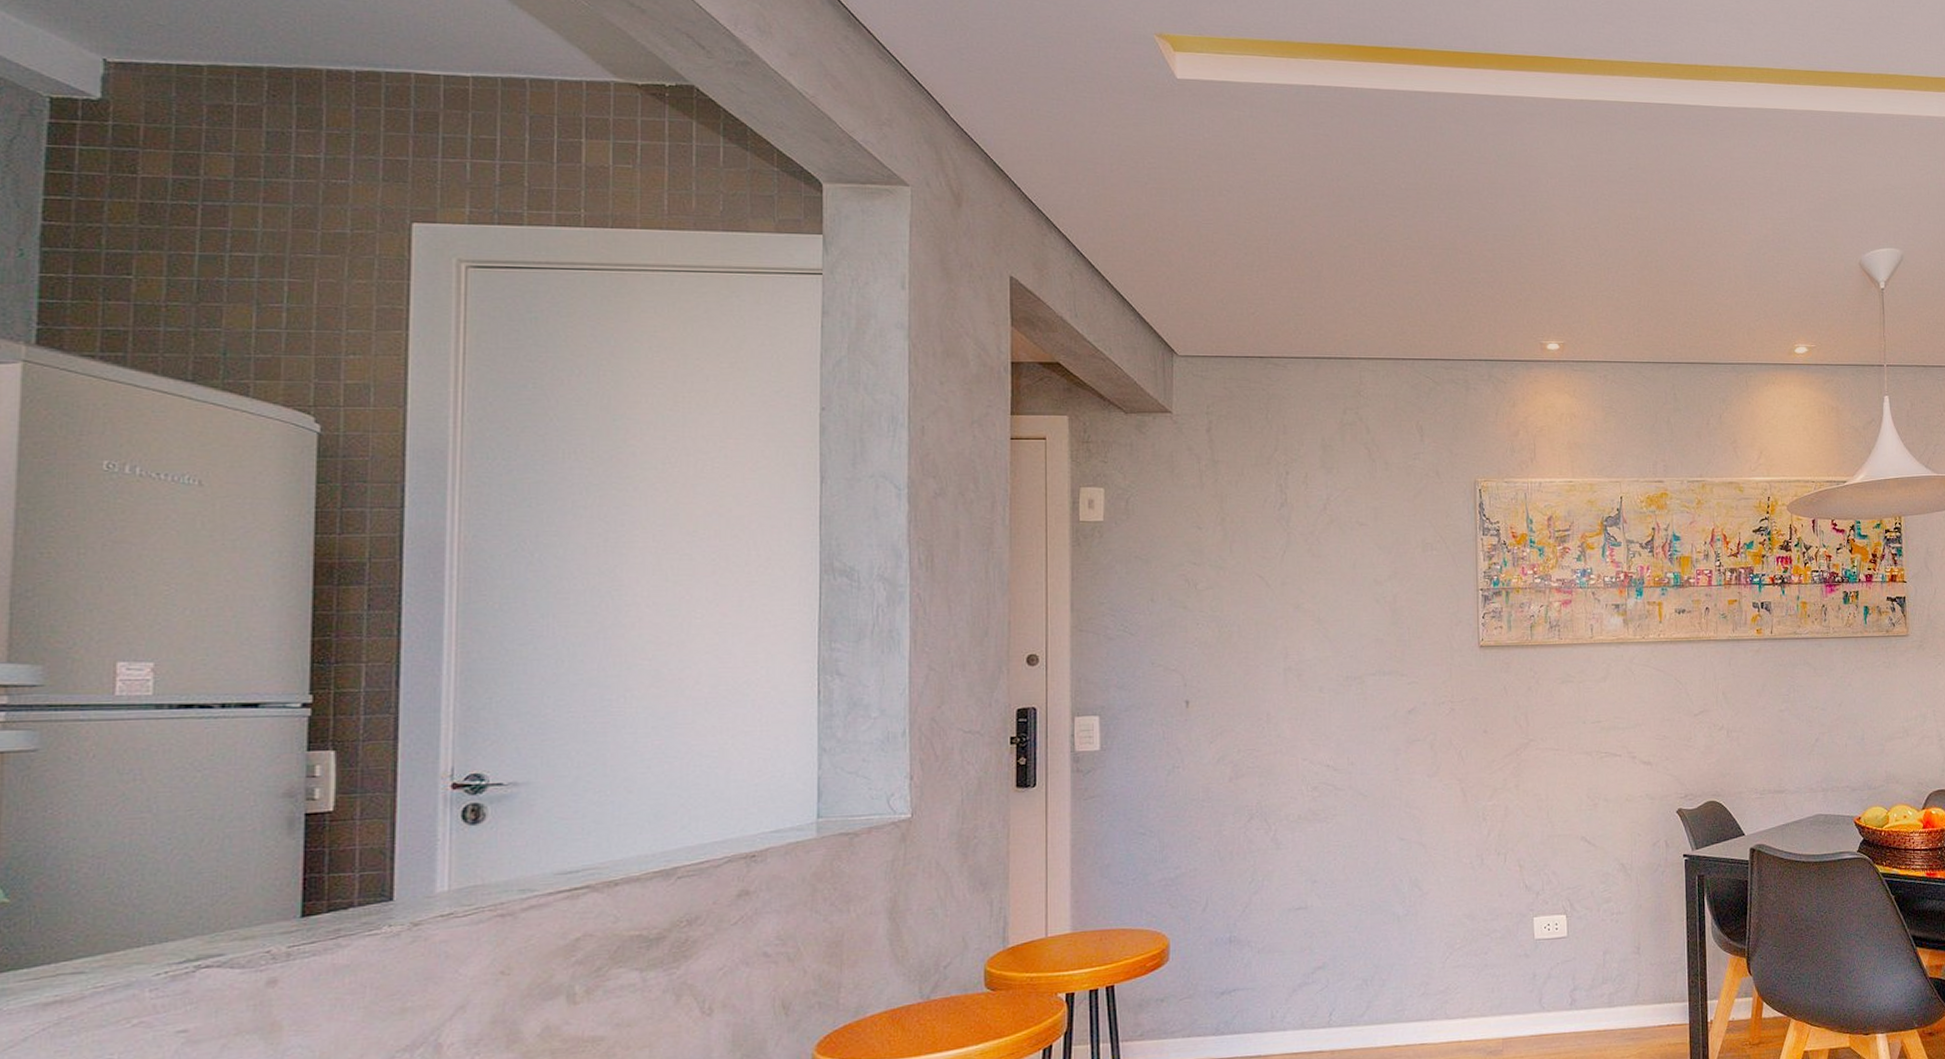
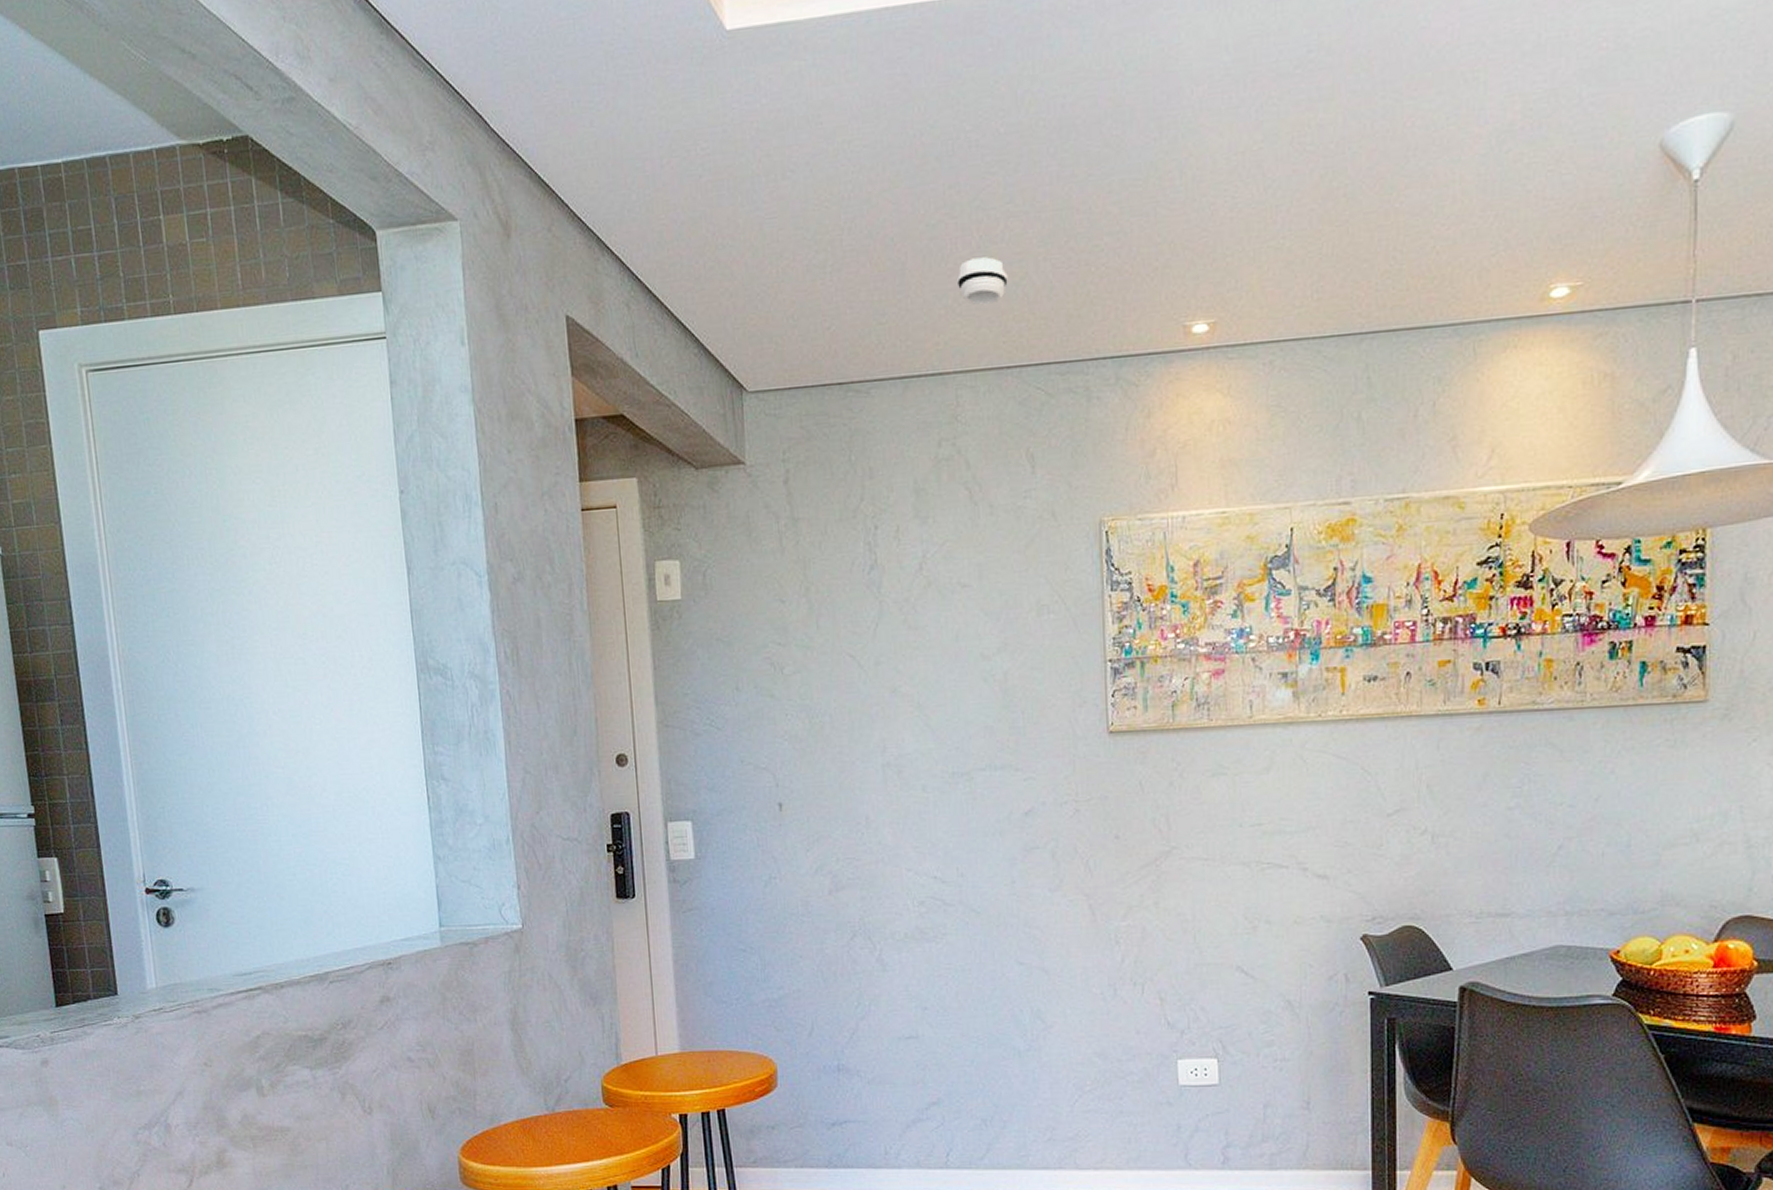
smoke detector: none [1364,275,1405,311] -> present [957,257,1008,306]

